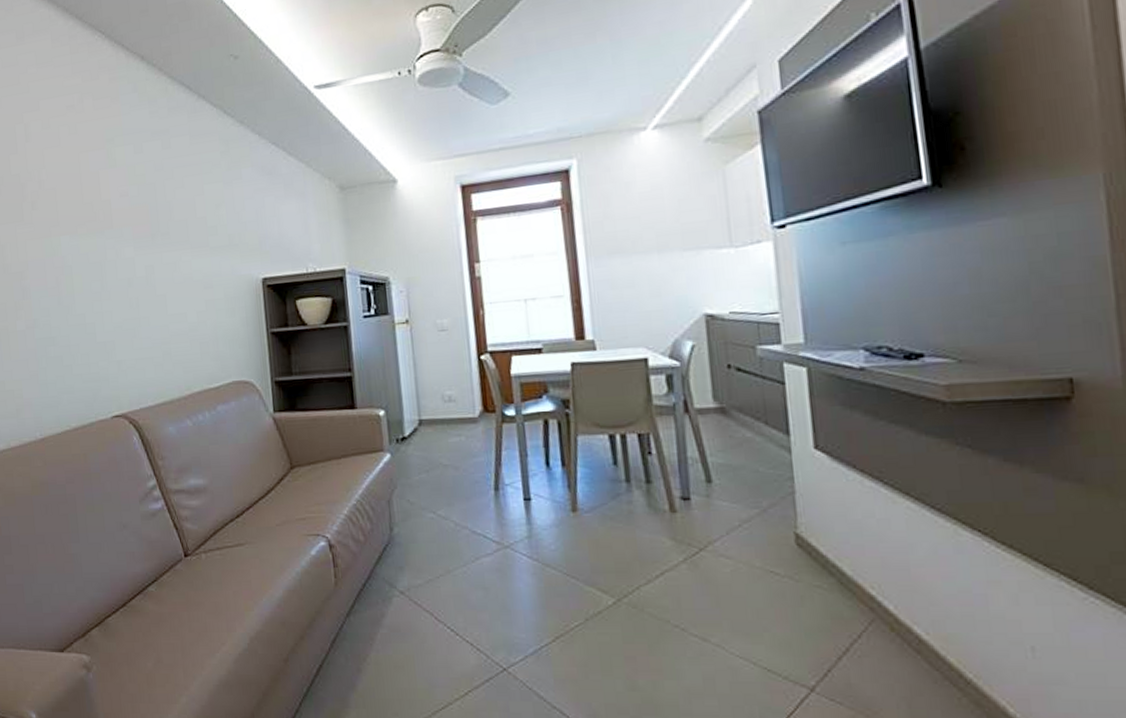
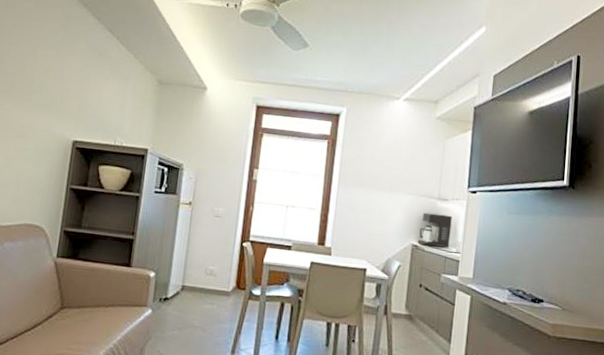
coffee maker: none [712,265,761,313] -> present [417,212,452,248]

